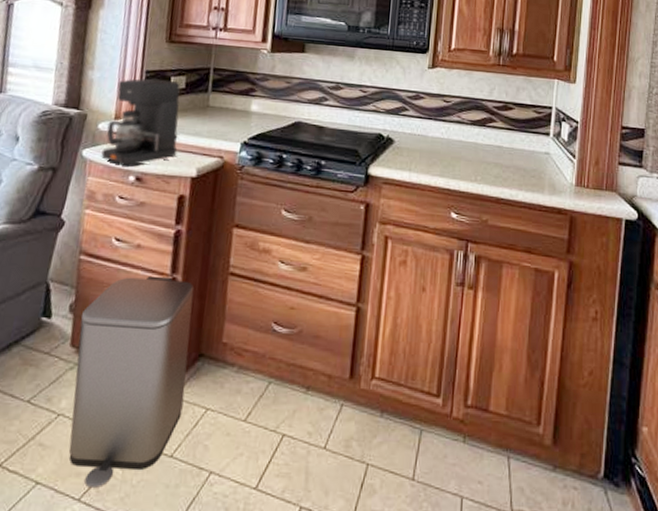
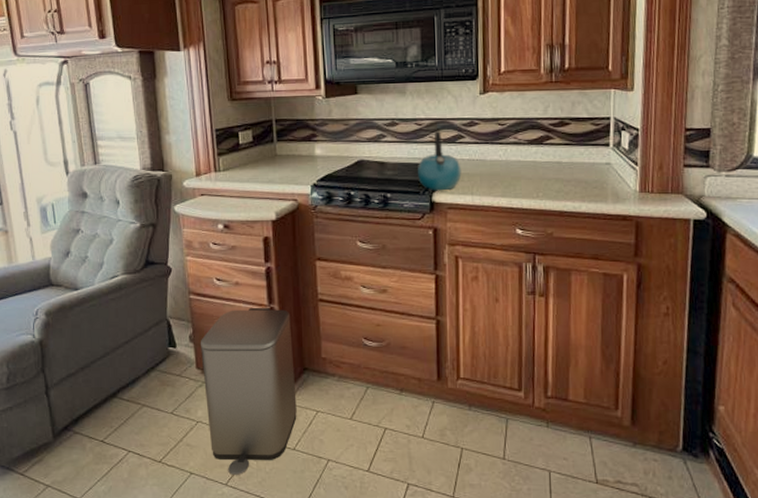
coffee maker: present [101,78,181,166] -> none [191,135,256,216]
kettle: none [356,100,402,164] -> present [418,131,462,191]

